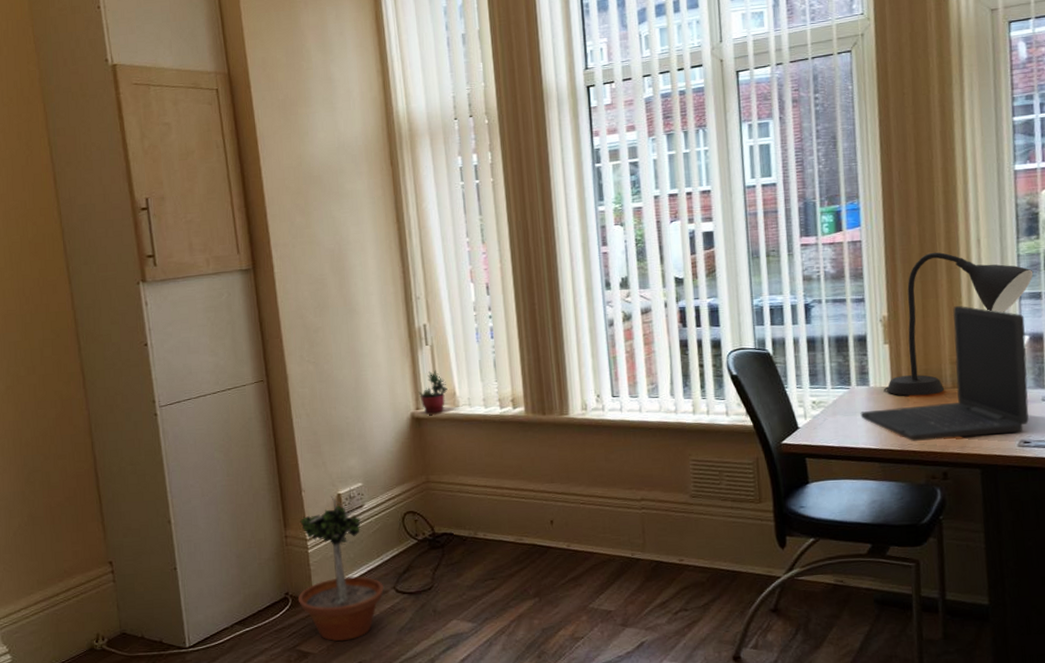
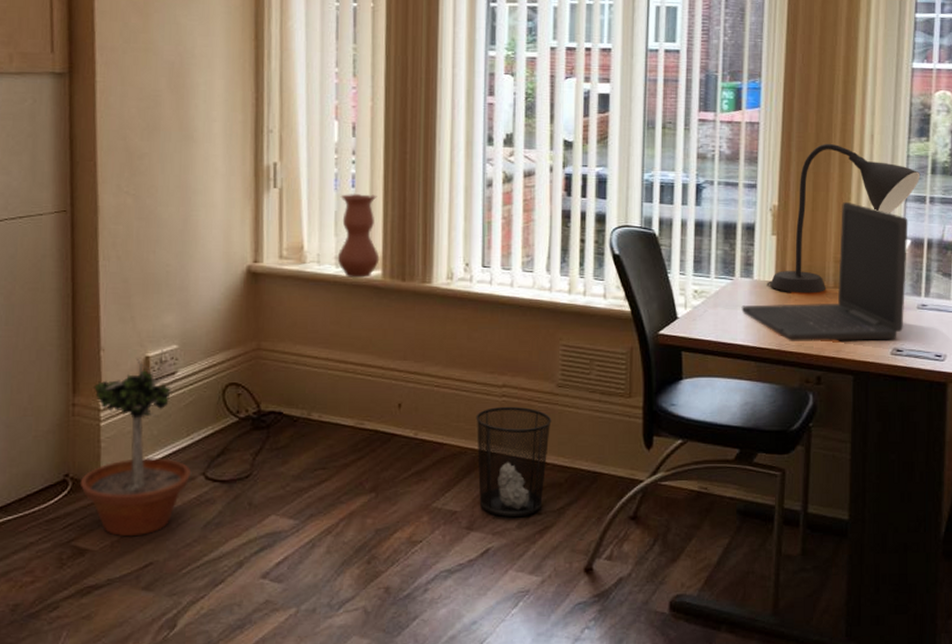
succulent plant: present [415,370,459,416] -> none [252,218,306,271]
vase: none [482,343,521,416] -> present [337,193,380,278]
waste bin: none [620,517,689,615] -> present [476,406,552,518]

